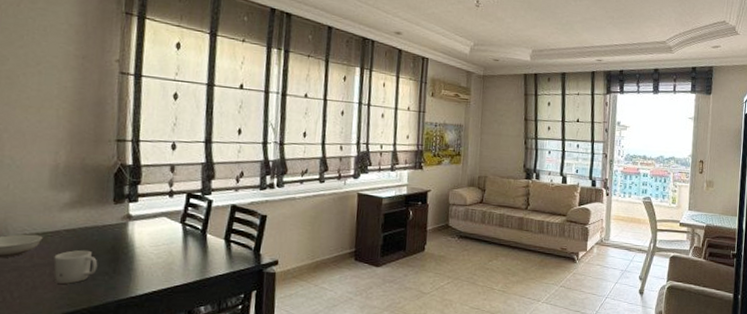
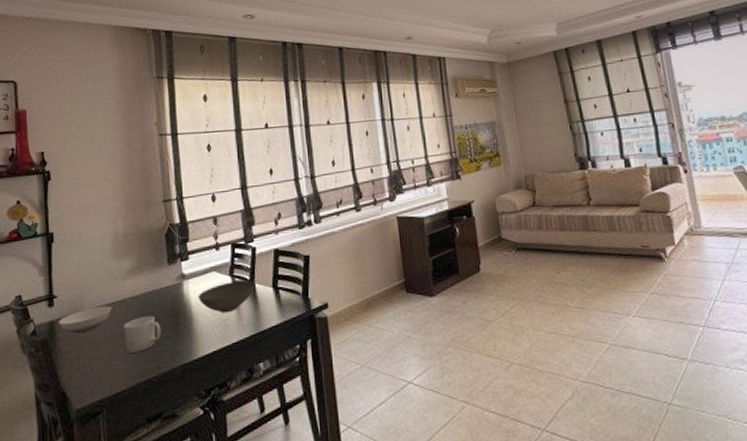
bowl: none [143,228,207,258] -> present [198,279,255,313]

